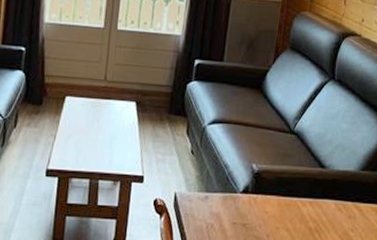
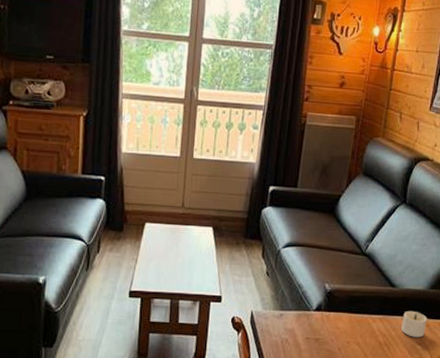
candle: none [333,193,359,224] -> present [401,310,427,338]

